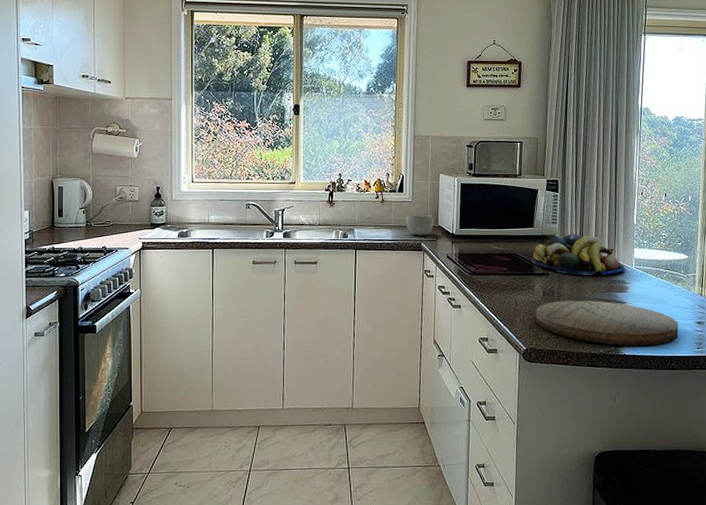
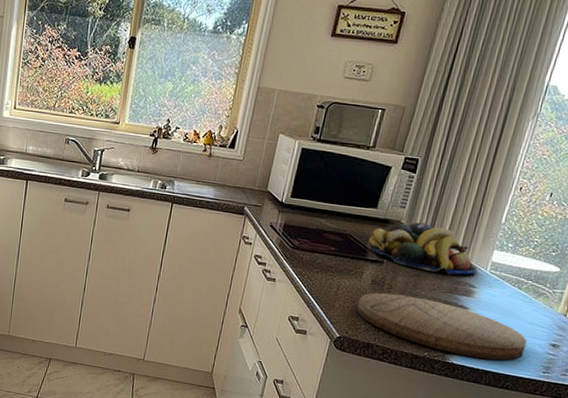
bowl: present [405,215,434,236] -> none [230,175,264,200]

